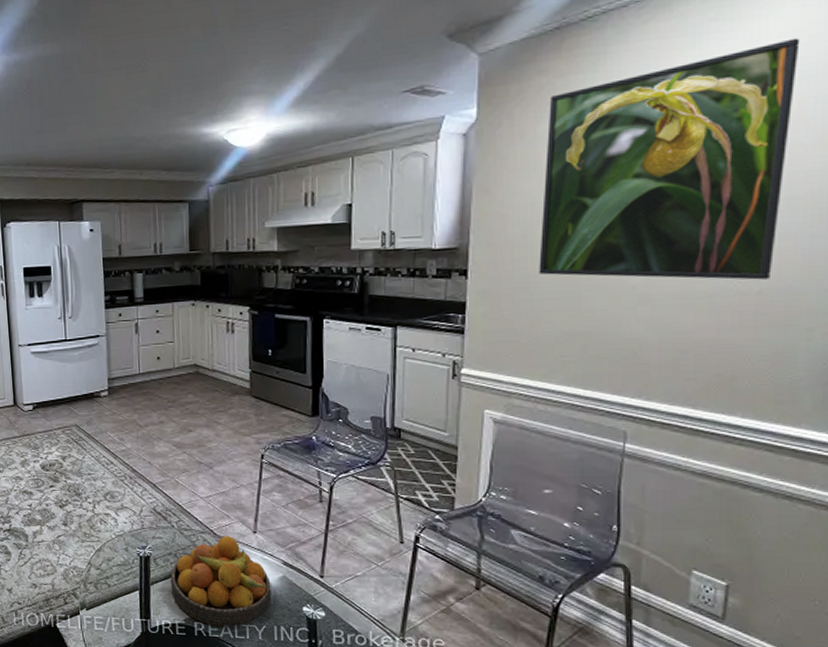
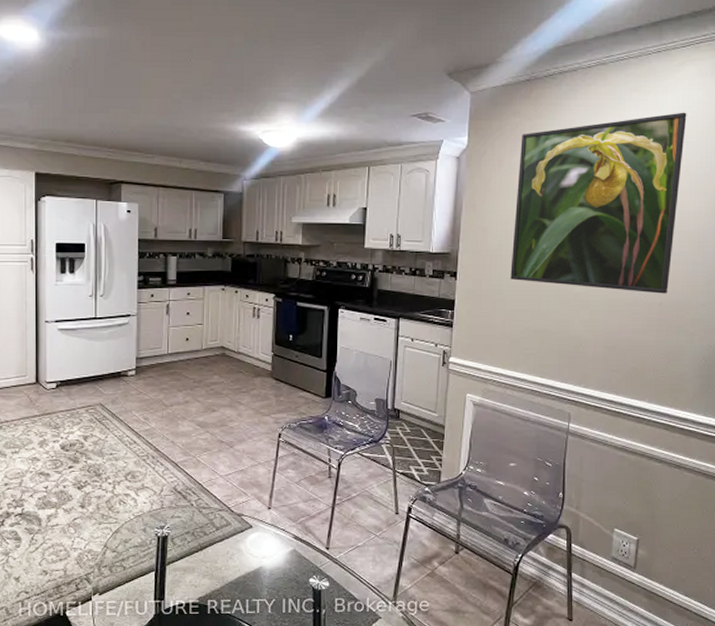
fruit bowl: present [171,536,272,627] -> none [187,513,282,602]

